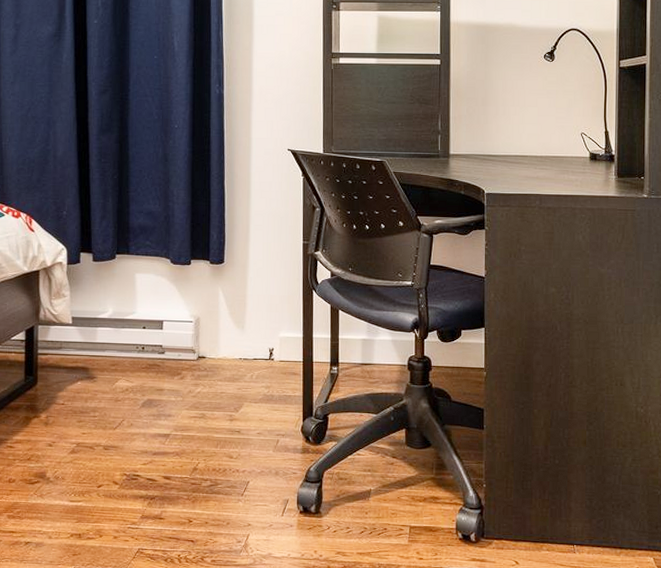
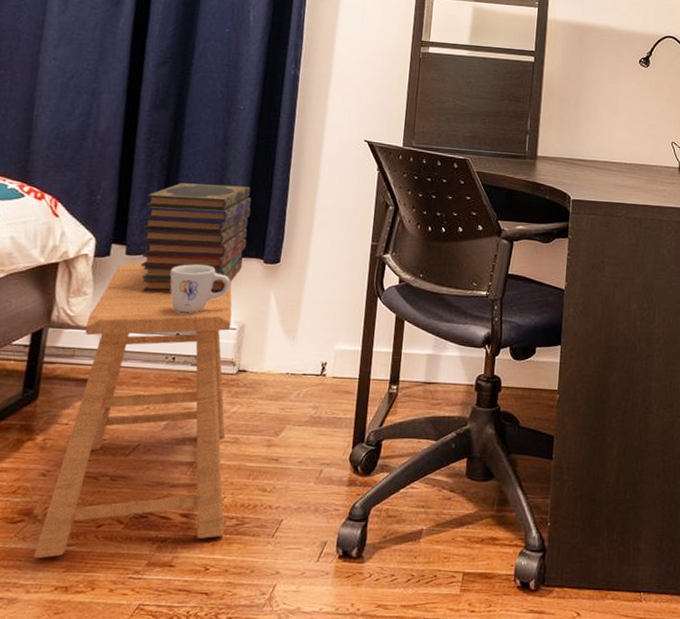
stool: none [51,268,201,512] -> present [34,263,232,559]
book stack: none [103,196,194,293] -> present [140,183,251,294]
mug: none [132,267,183,310] -> present [170,264,231,314]

